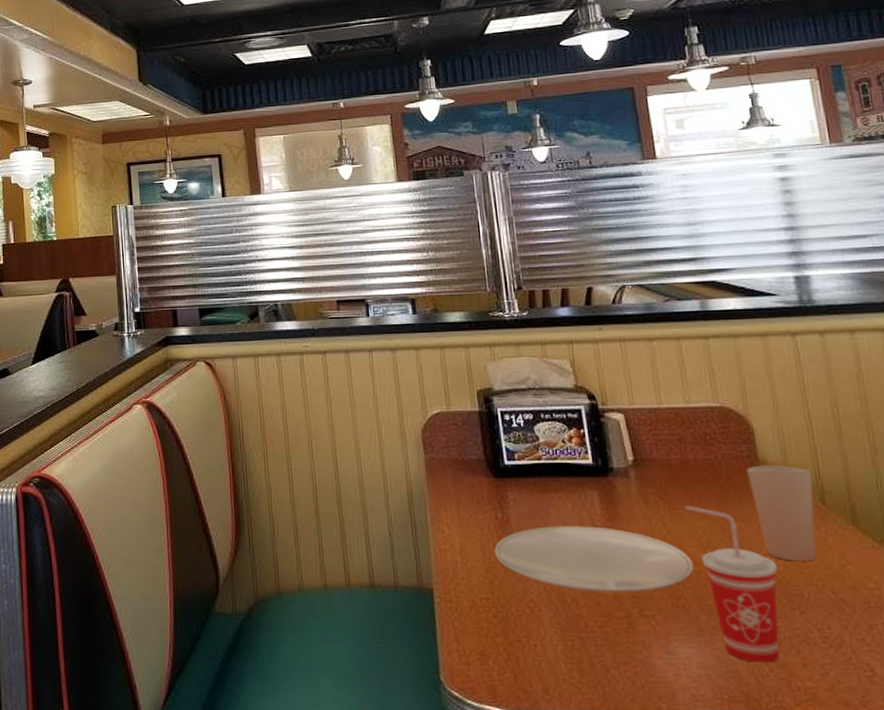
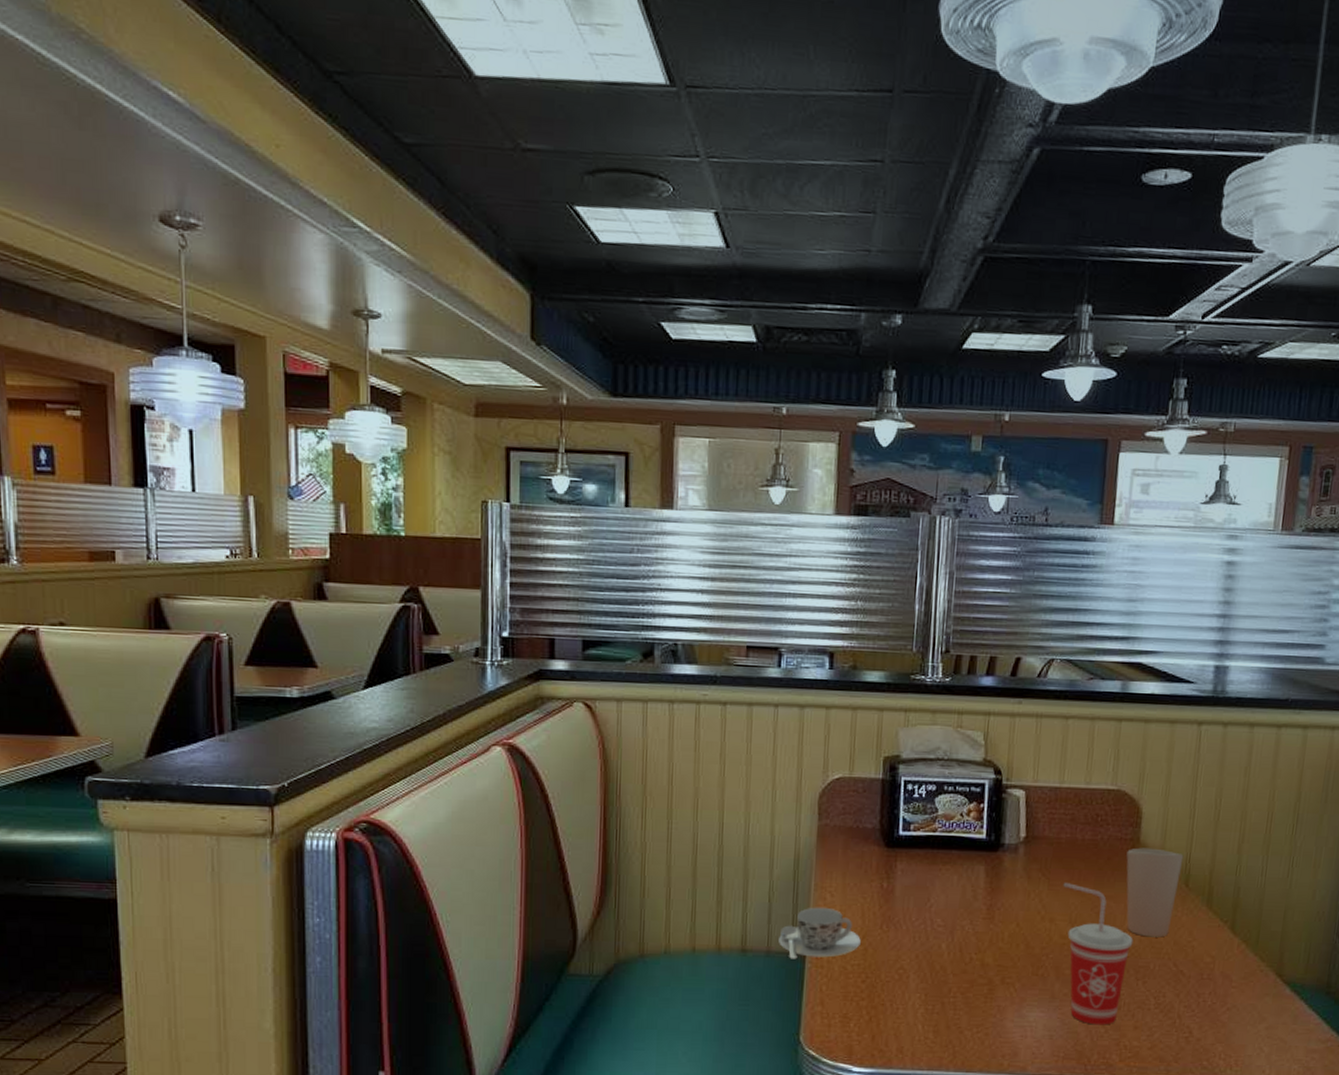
teacup: none [404,540,486,594] -> present [779,907,861,959]
plate: present [494,526,694,594] -> none [873,897,1060,963]

